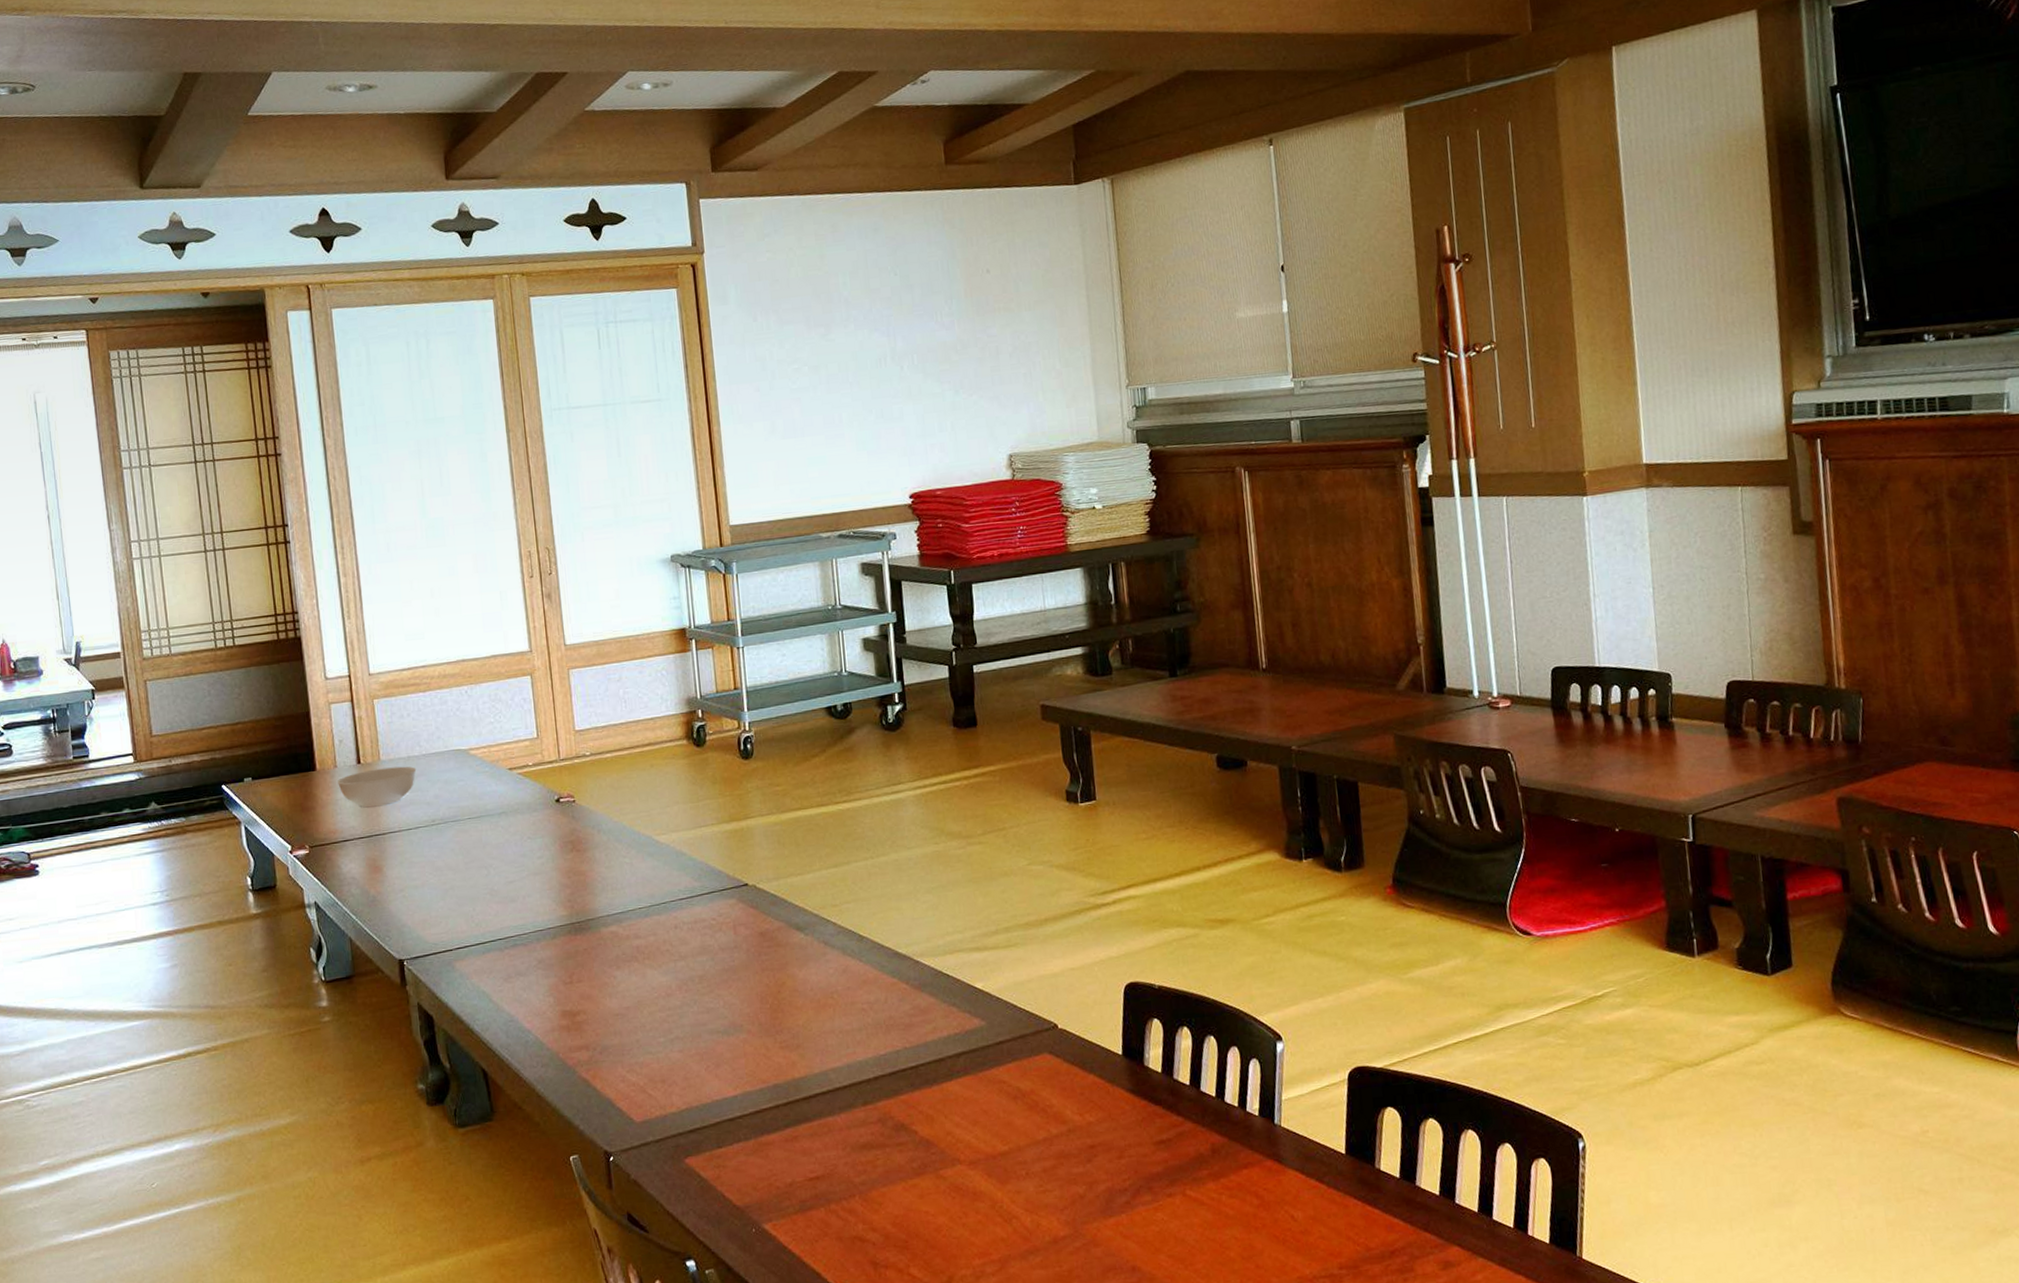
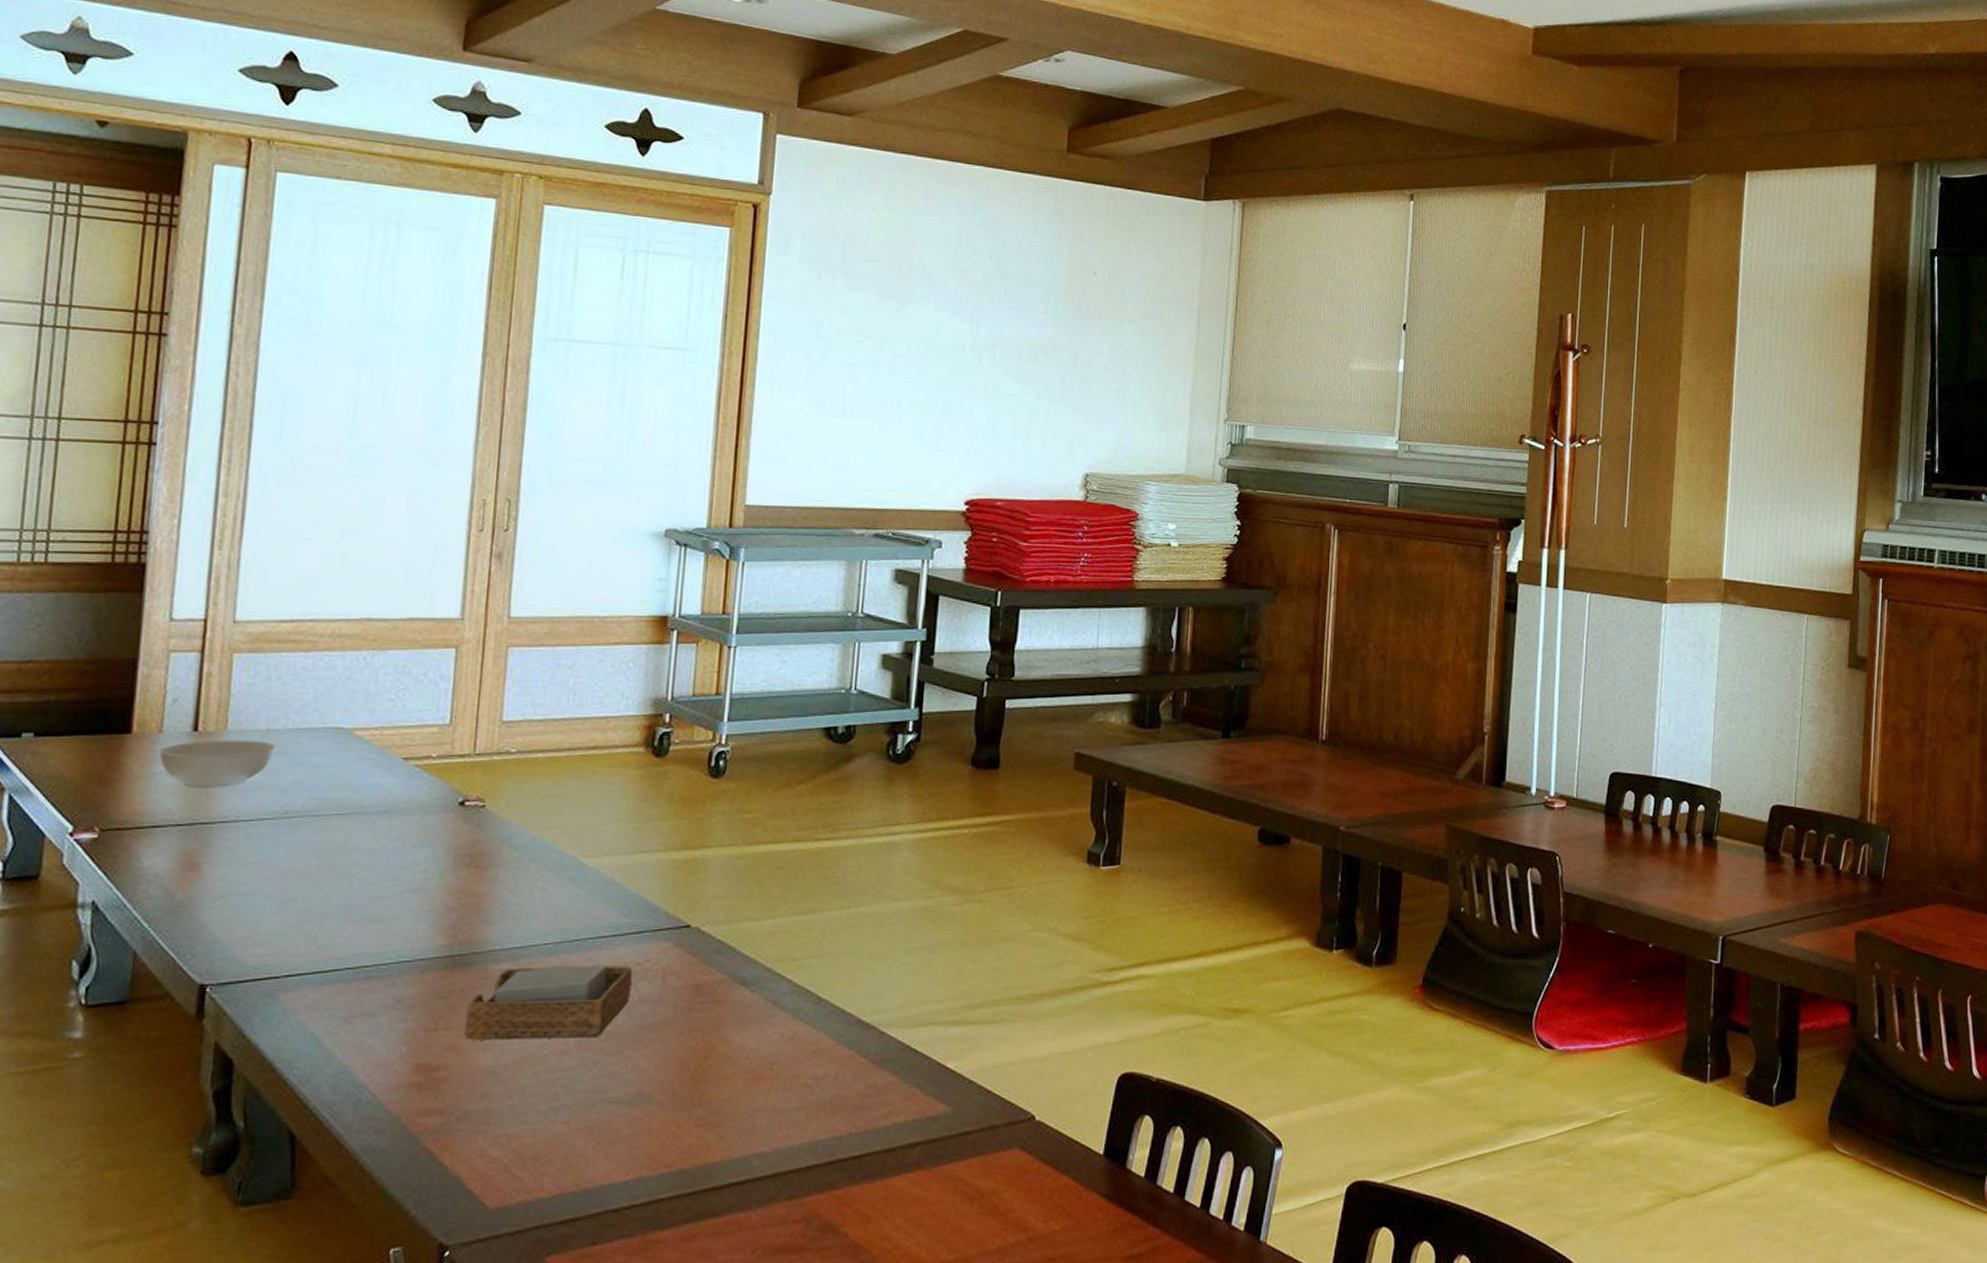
napkin holder: none [591,920,712,990] -> present [464,965,633,1041]

